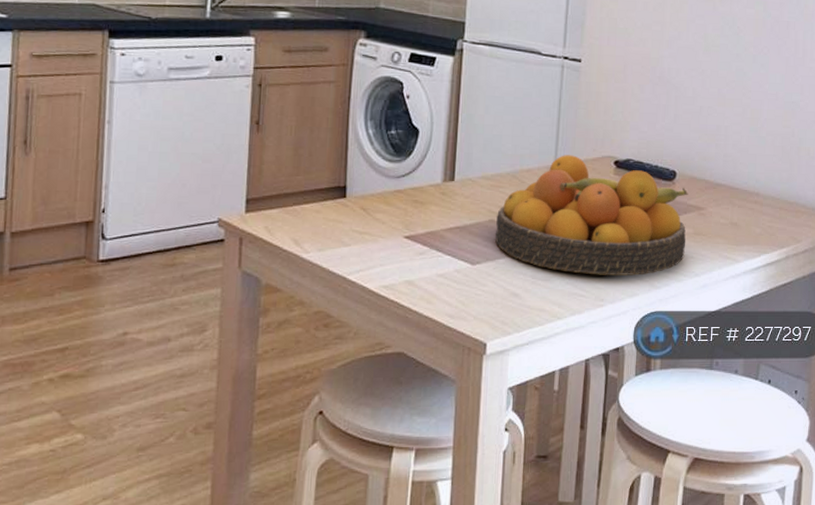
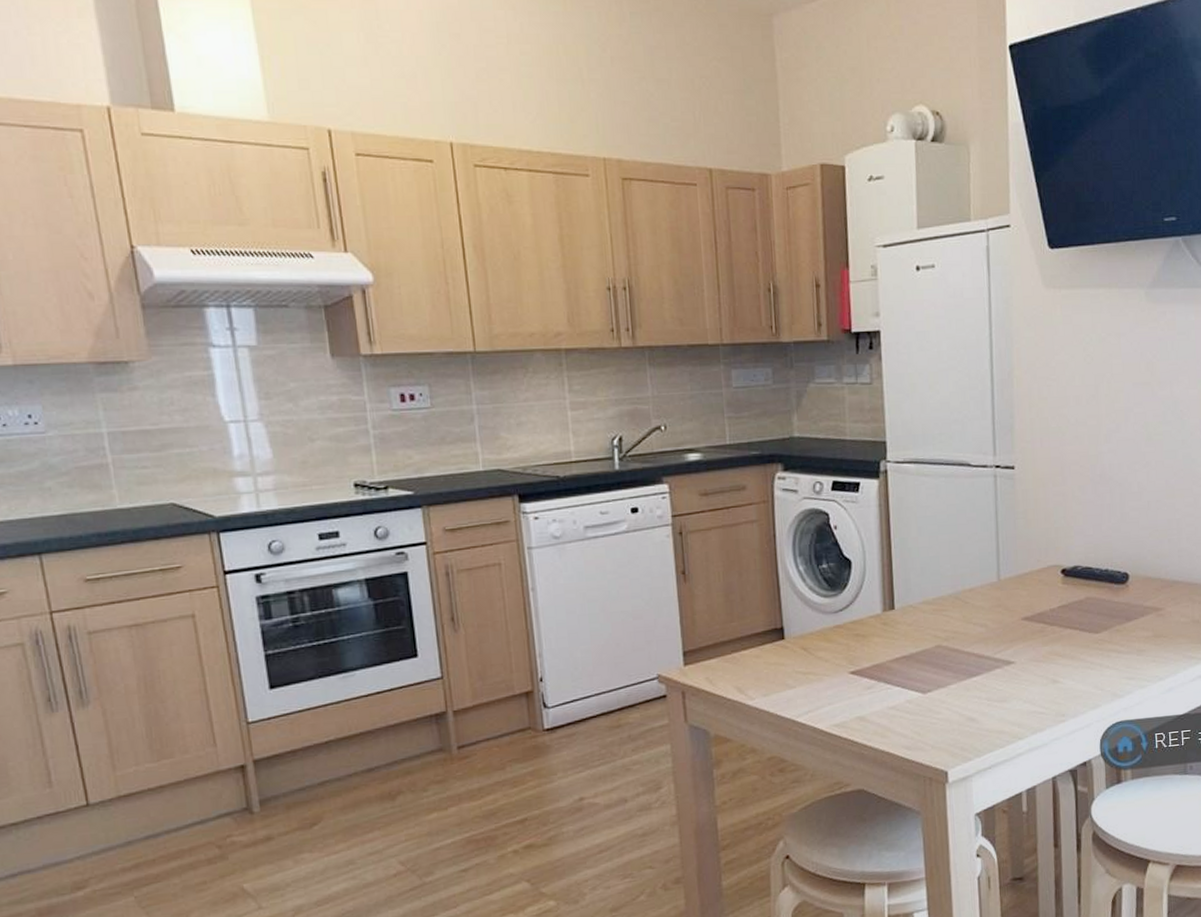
fruit bowl: present [495,155,689,276] -> none [943,568,1146,691]

